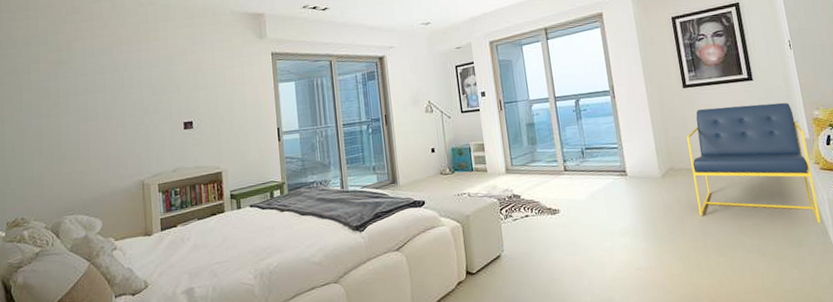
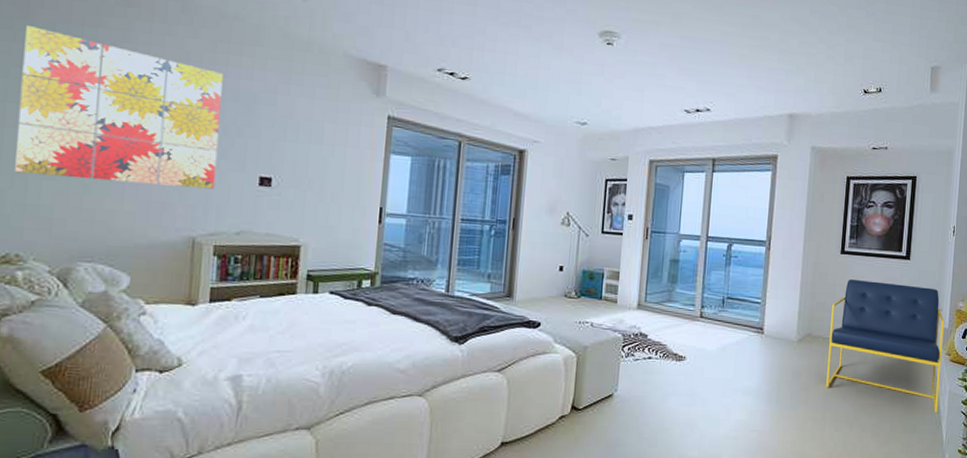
wall art: none [10,44,153,156] -> present [15,26,223,189]

